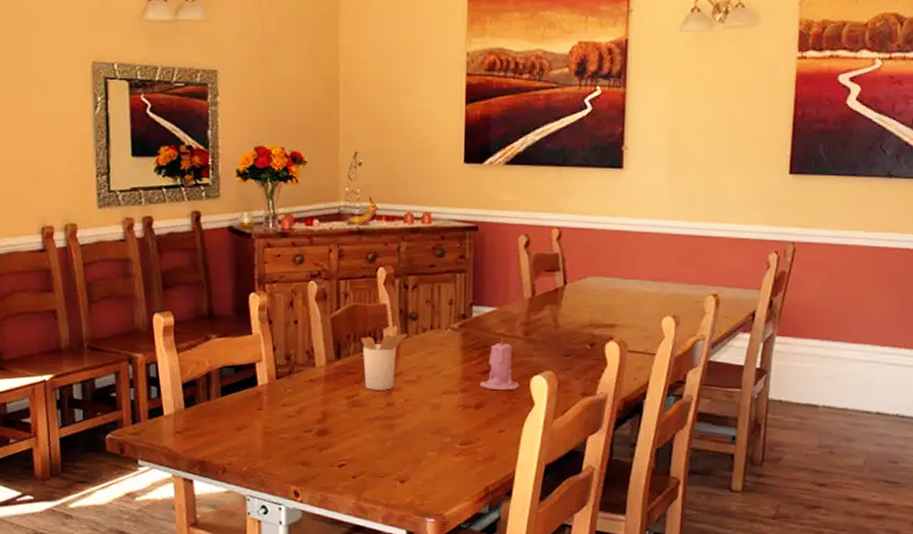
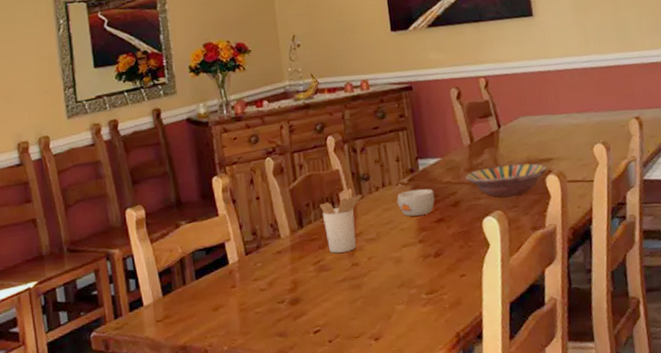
bowl: none [444,336,484,364] -> present [397,189,435,217]
candle: present [479,337,519,390] -> none [435,185,473,237]
serving bowl: none [520,324,610,358] -> present [465,163,548,197]

